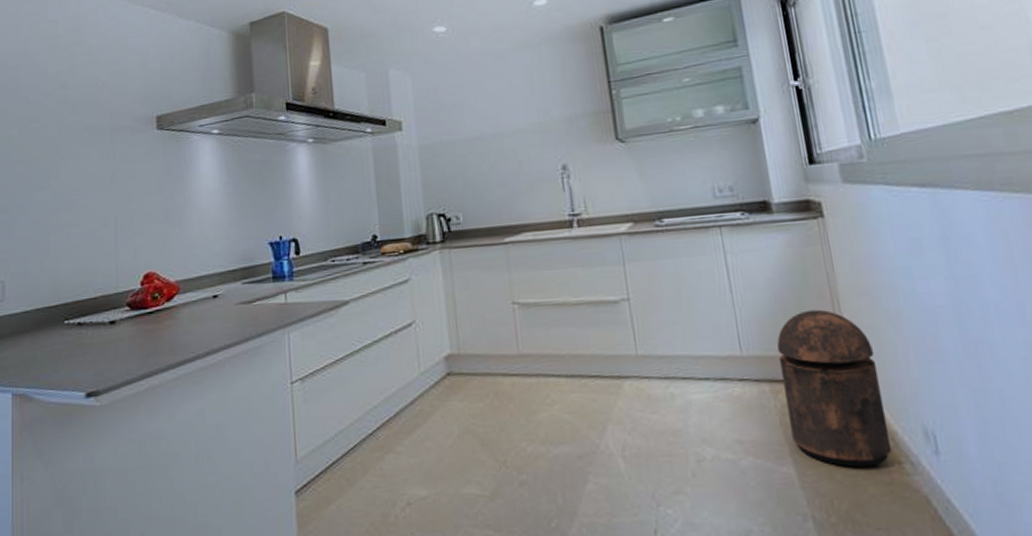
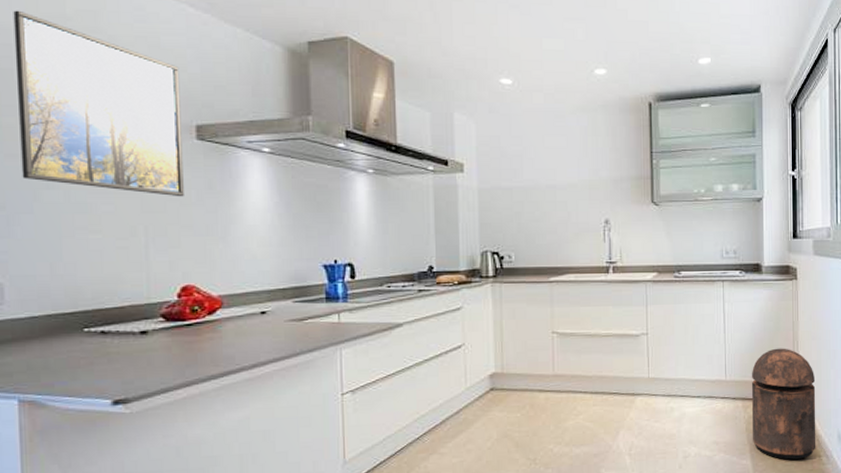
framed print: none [20,36,146,187] -> present [13,10,184,197]

